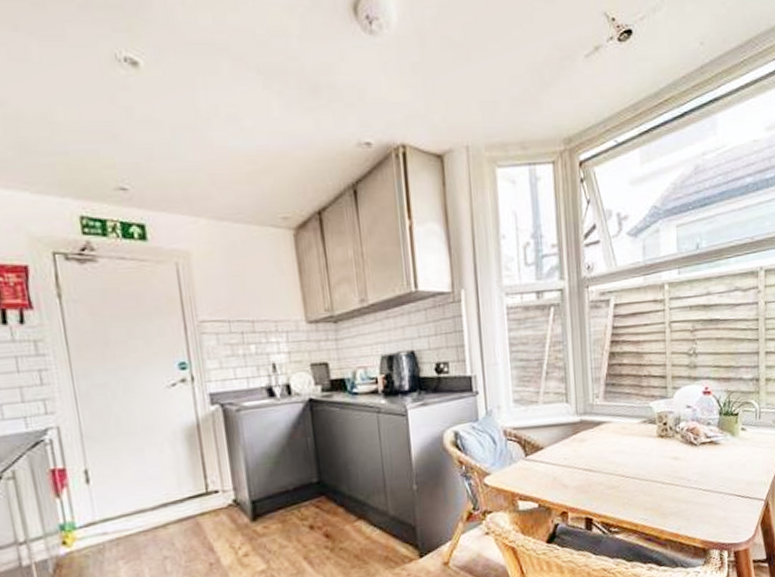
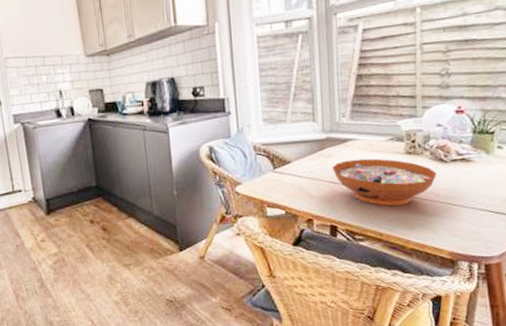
decorative bowl: none [587,442,687,494] -> present [333,158,436,206]

